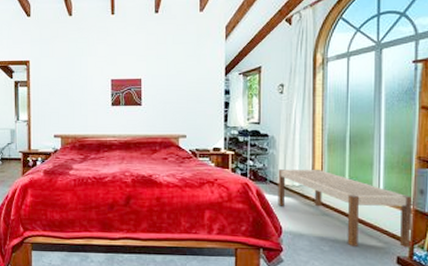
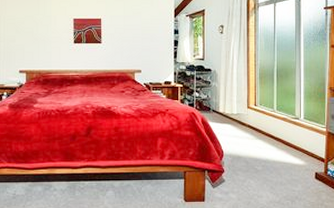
bench: present [278,169,412,248] -> none [219,99,326,165]

